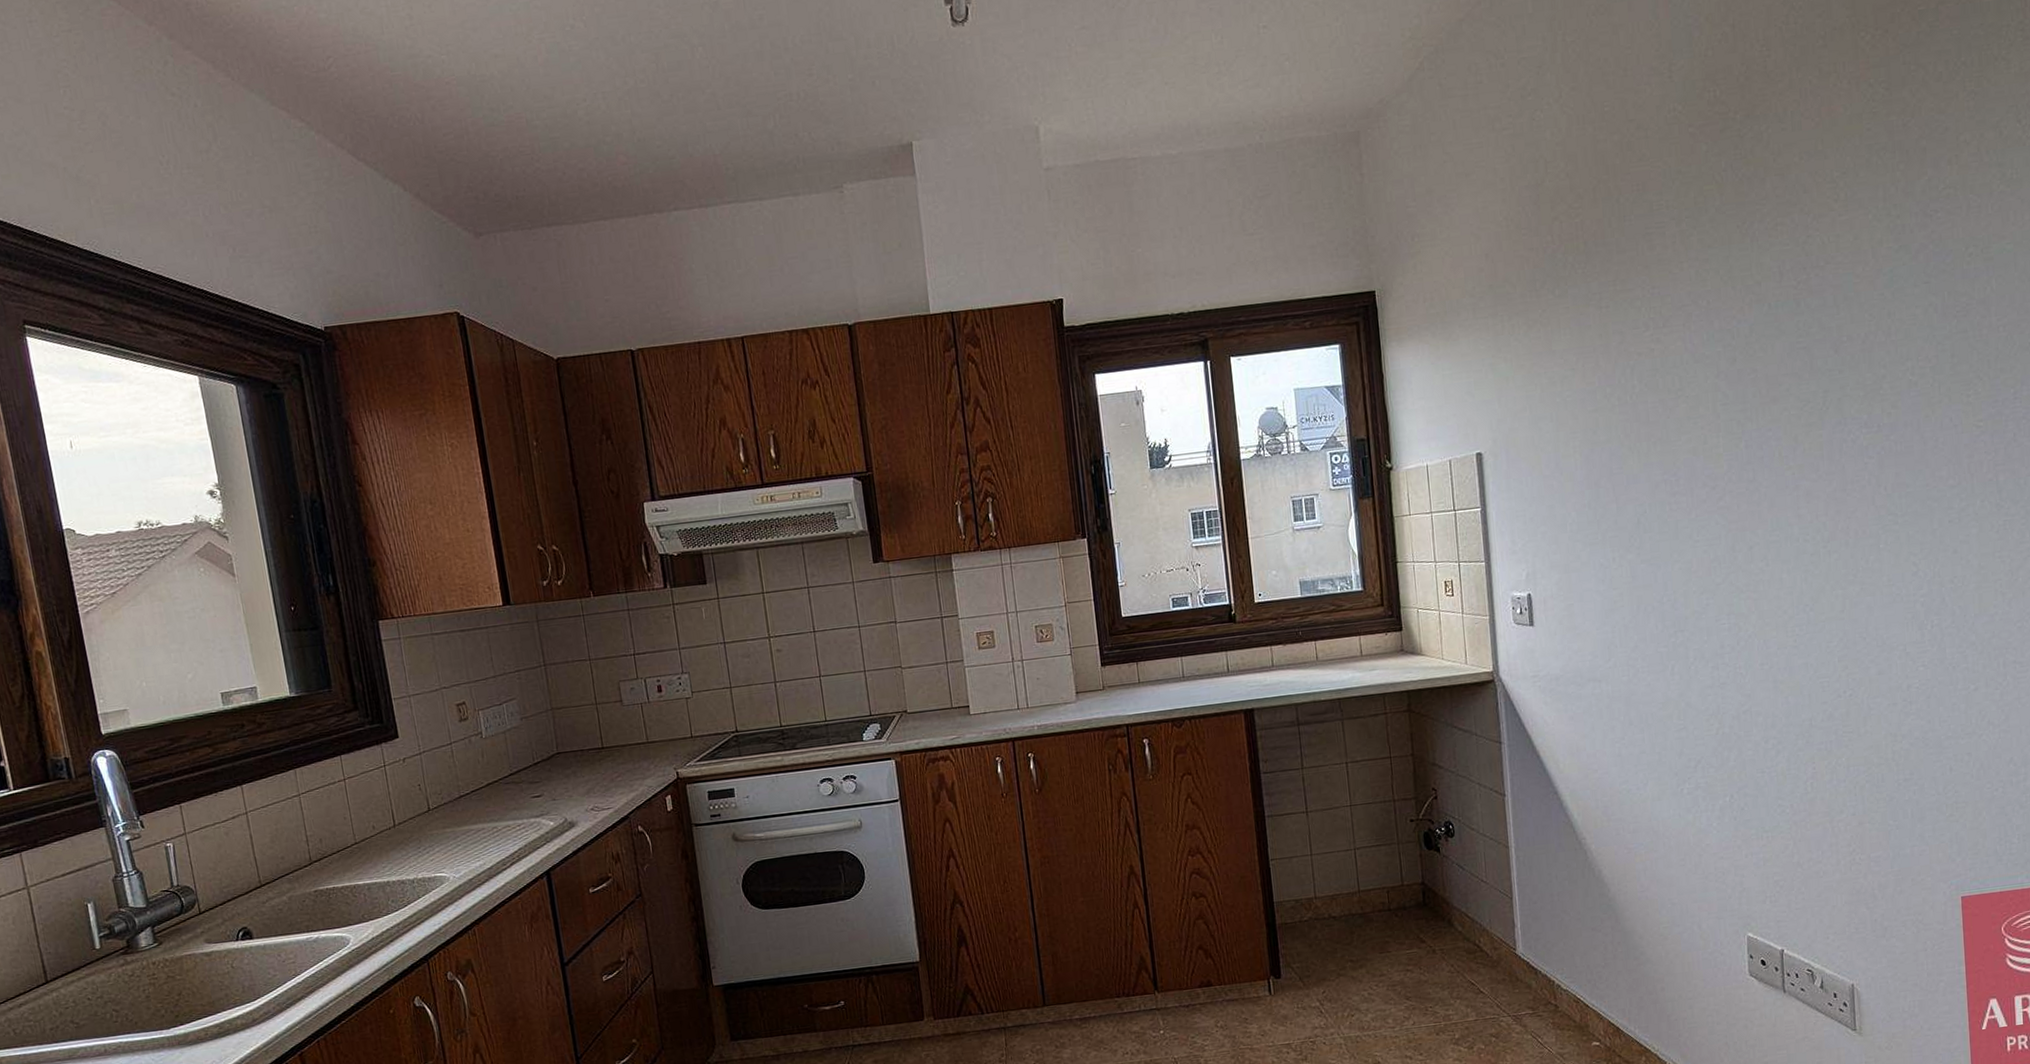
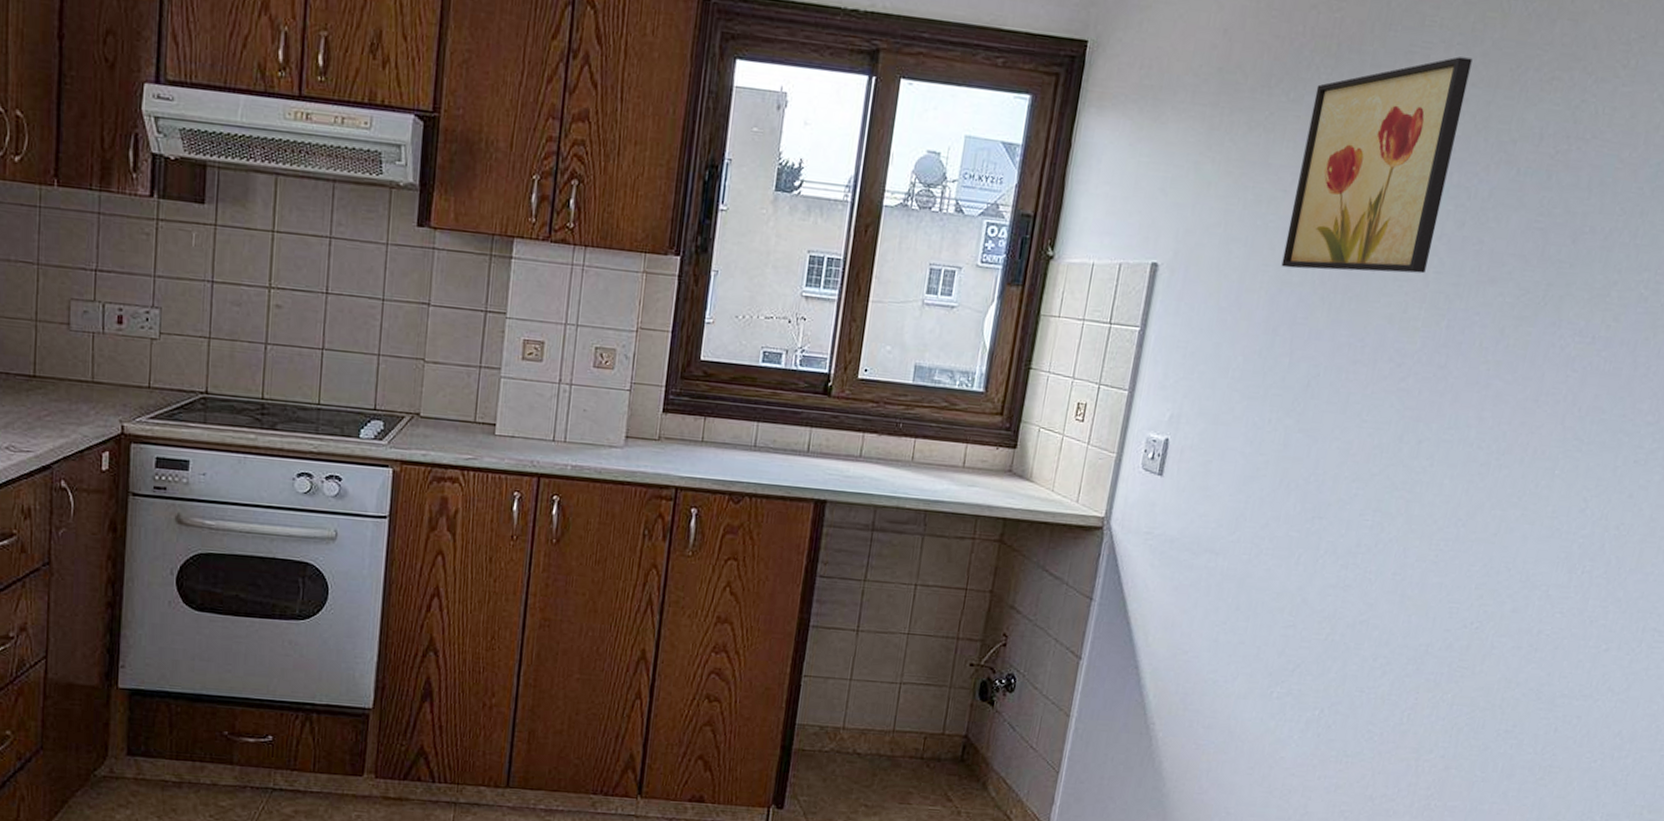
wall art: none [1576,226,1713,431] -> present [1281,56,1473,274]

